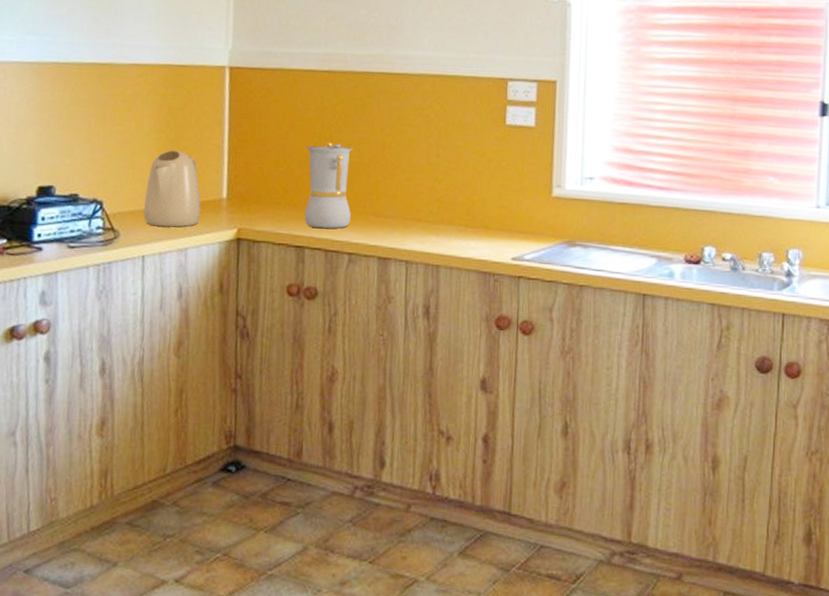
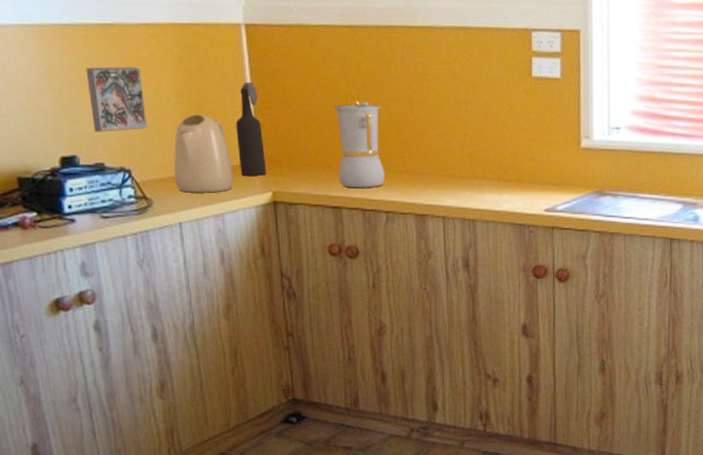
decorative tile: none [73,103,126,164] -> present [86,66,147,132]
bottle: none [208,121,235,212] -> present [235,82,267,176]

